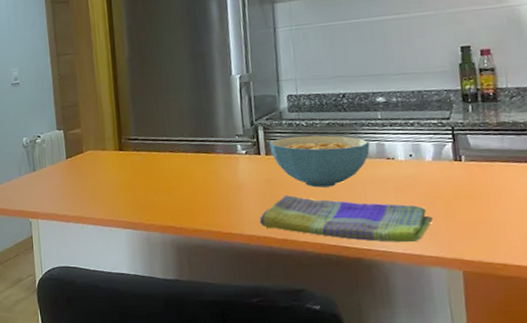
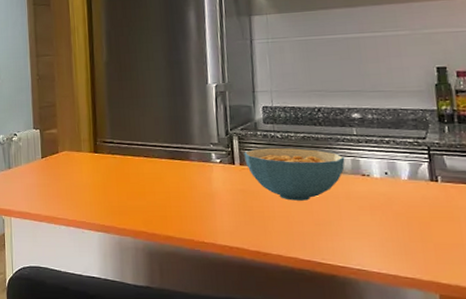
dish towel: present [259,194,433,243] -> none [232,206,409,262]

